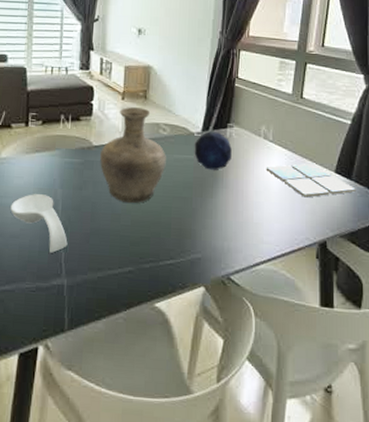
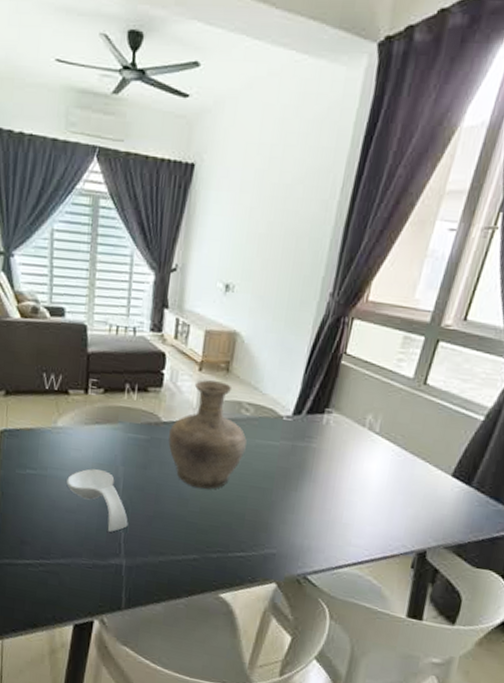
decorative orb: present [194,131,232,170] -> none [280,416,327,461]
drink coaster: present [267,163,356,198] -> none [367,461,475,502]

